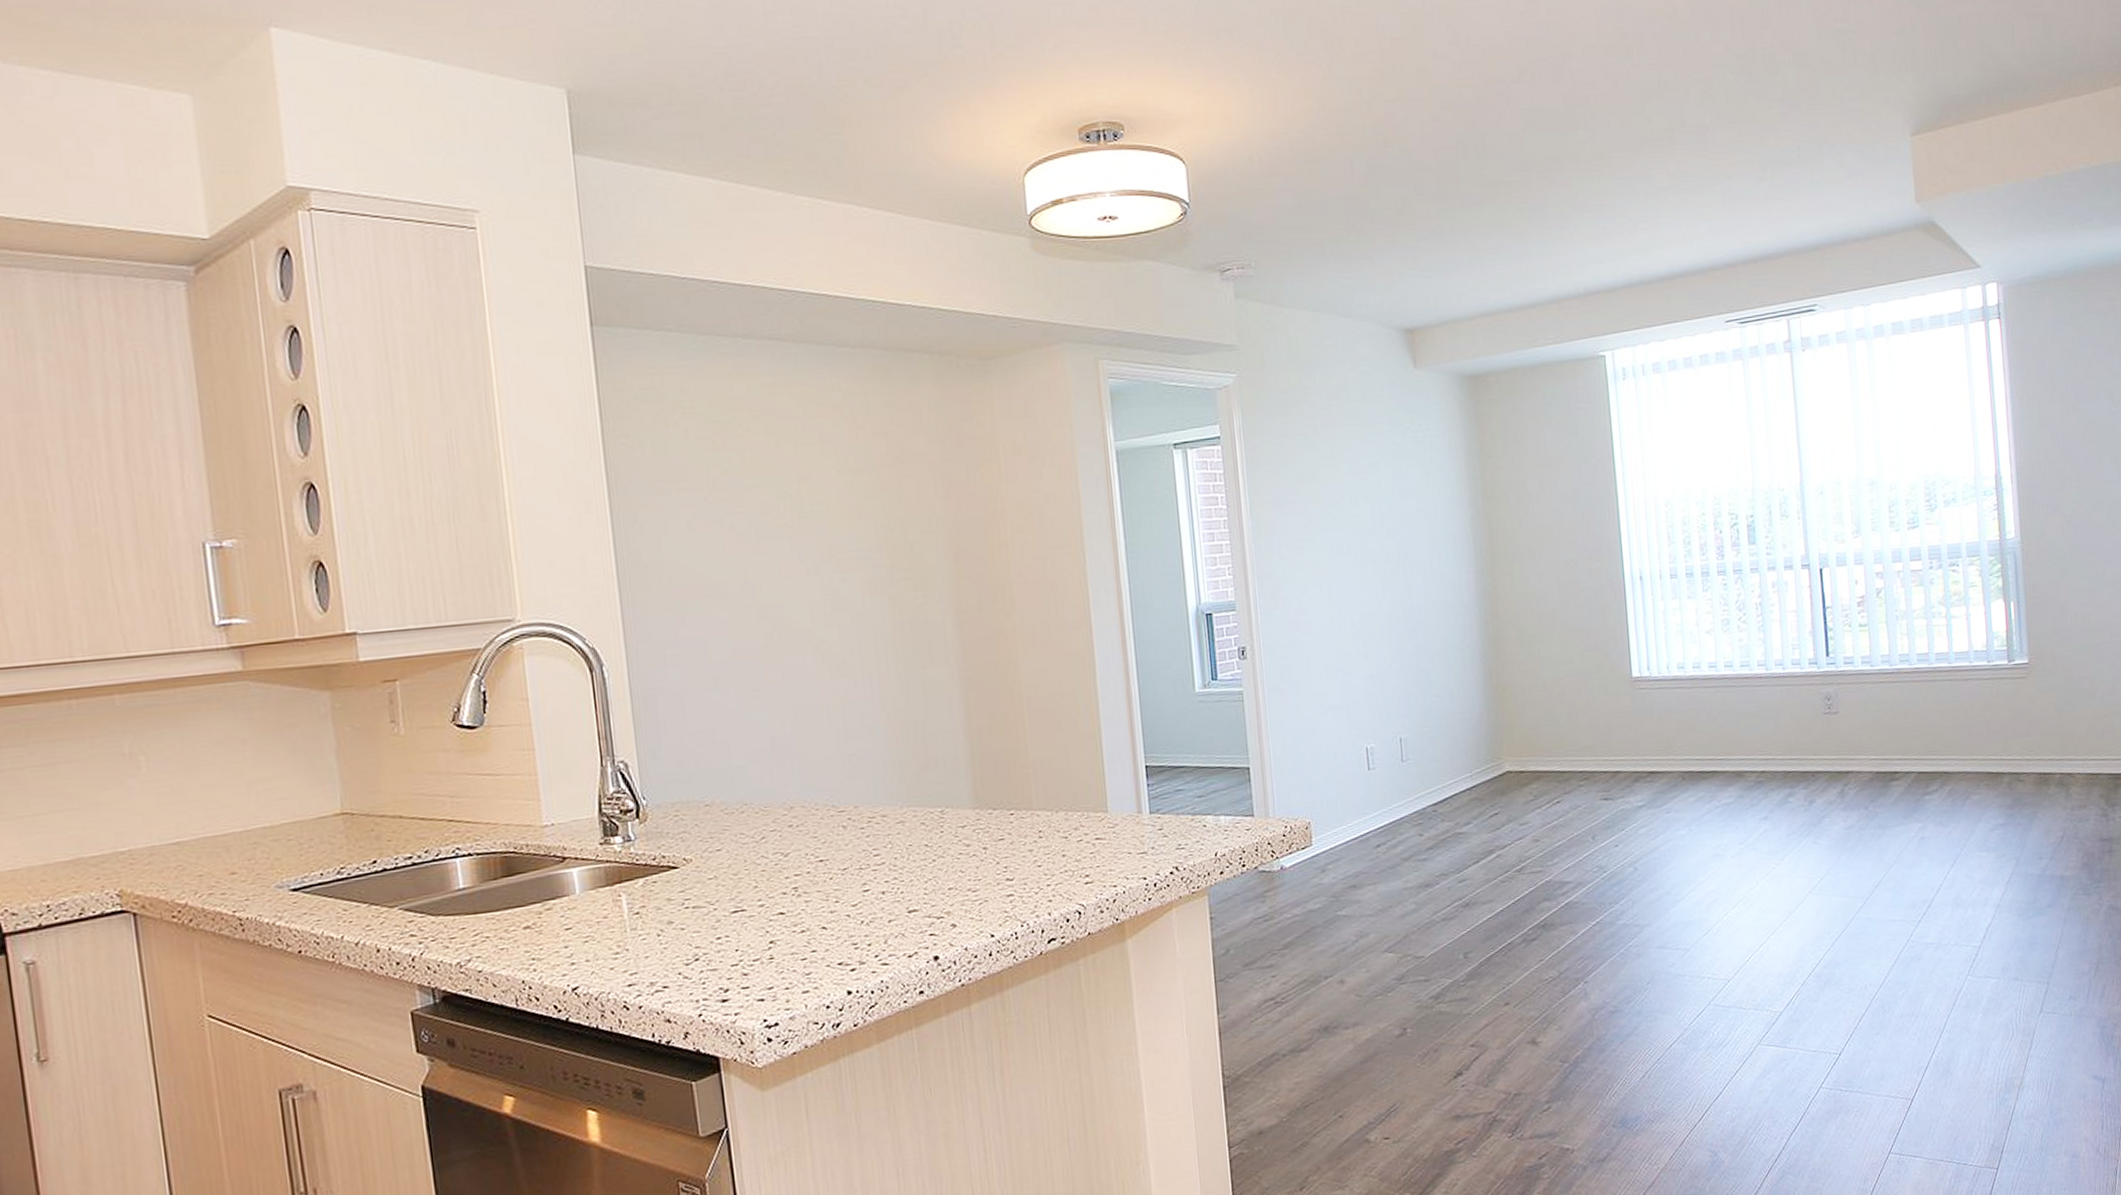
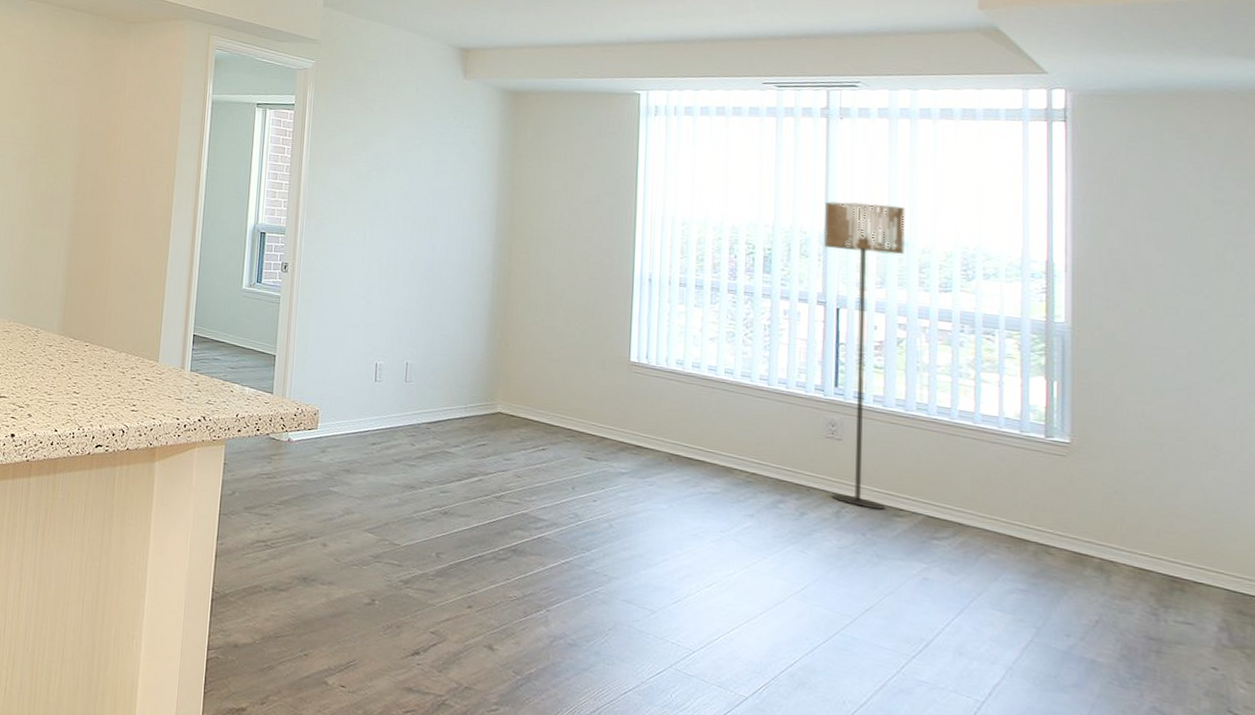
floor lamp: none [1798,441,1883,781] -> present [824,201,906,510]

